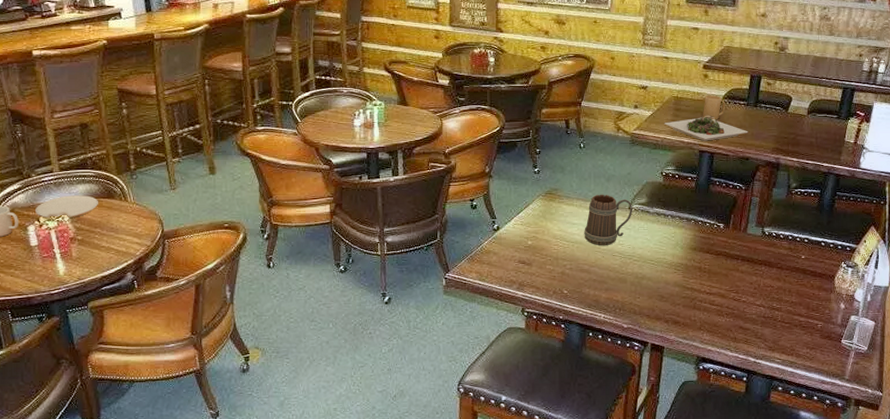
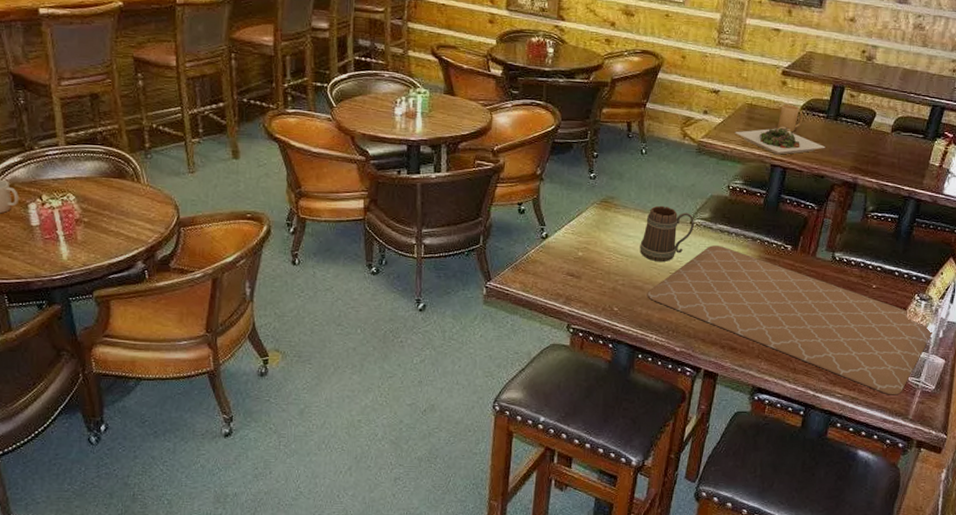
plate: present [35,195,98,219] -> none [38,172,108,198]
placemat: none [594,228,863,358] -> present [648,245,935,395]

